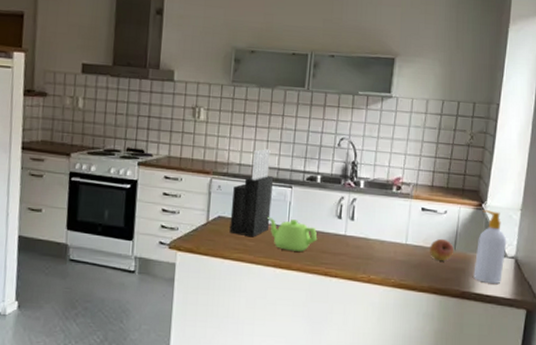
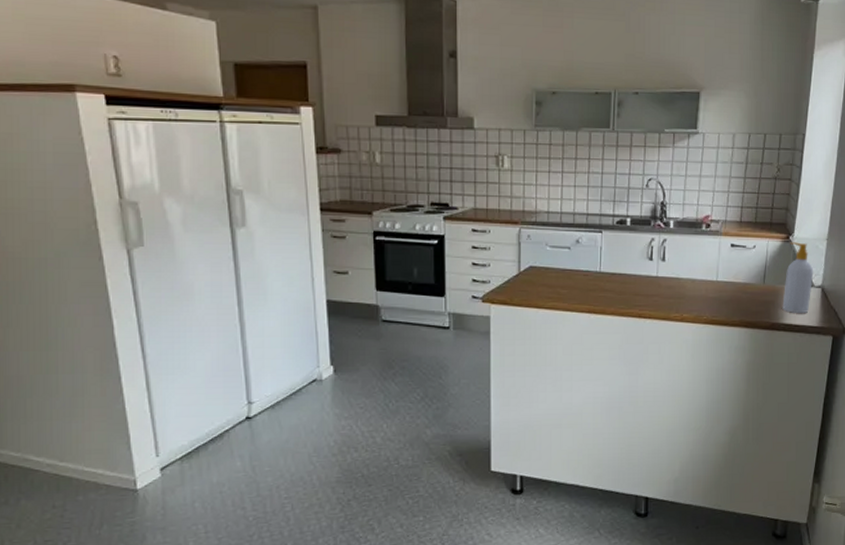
knife block: present [229,149,274,237] -> none [542,194,583,285]
teapot: present [268,216,318,252] -> none [579,263,630,296]
fruit: present [430,238,454,262] -> none [740,273,764,296]

